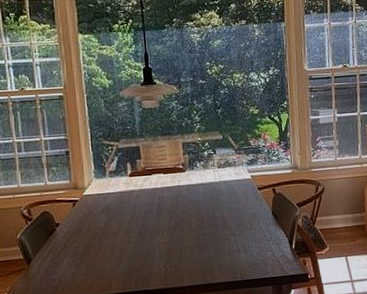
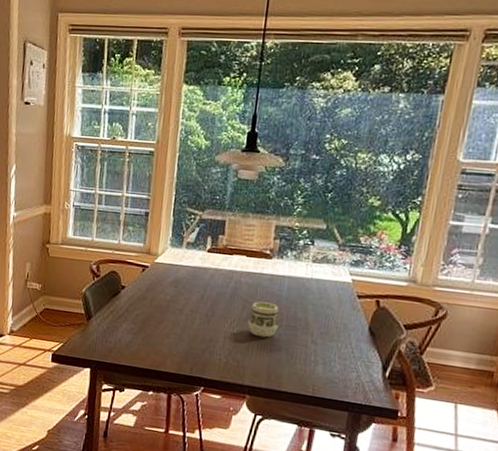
cup: none [176,209,203,241] -> present [248,301,279,338]

